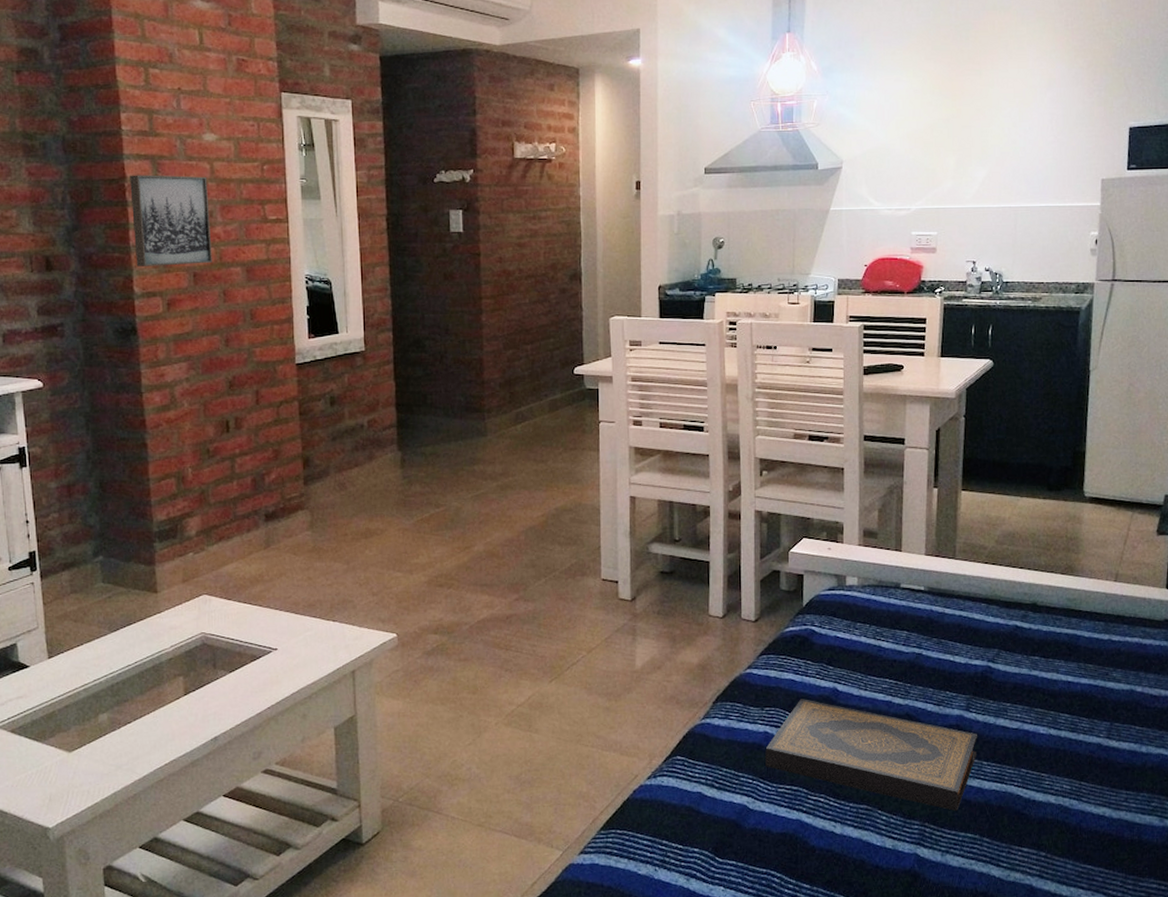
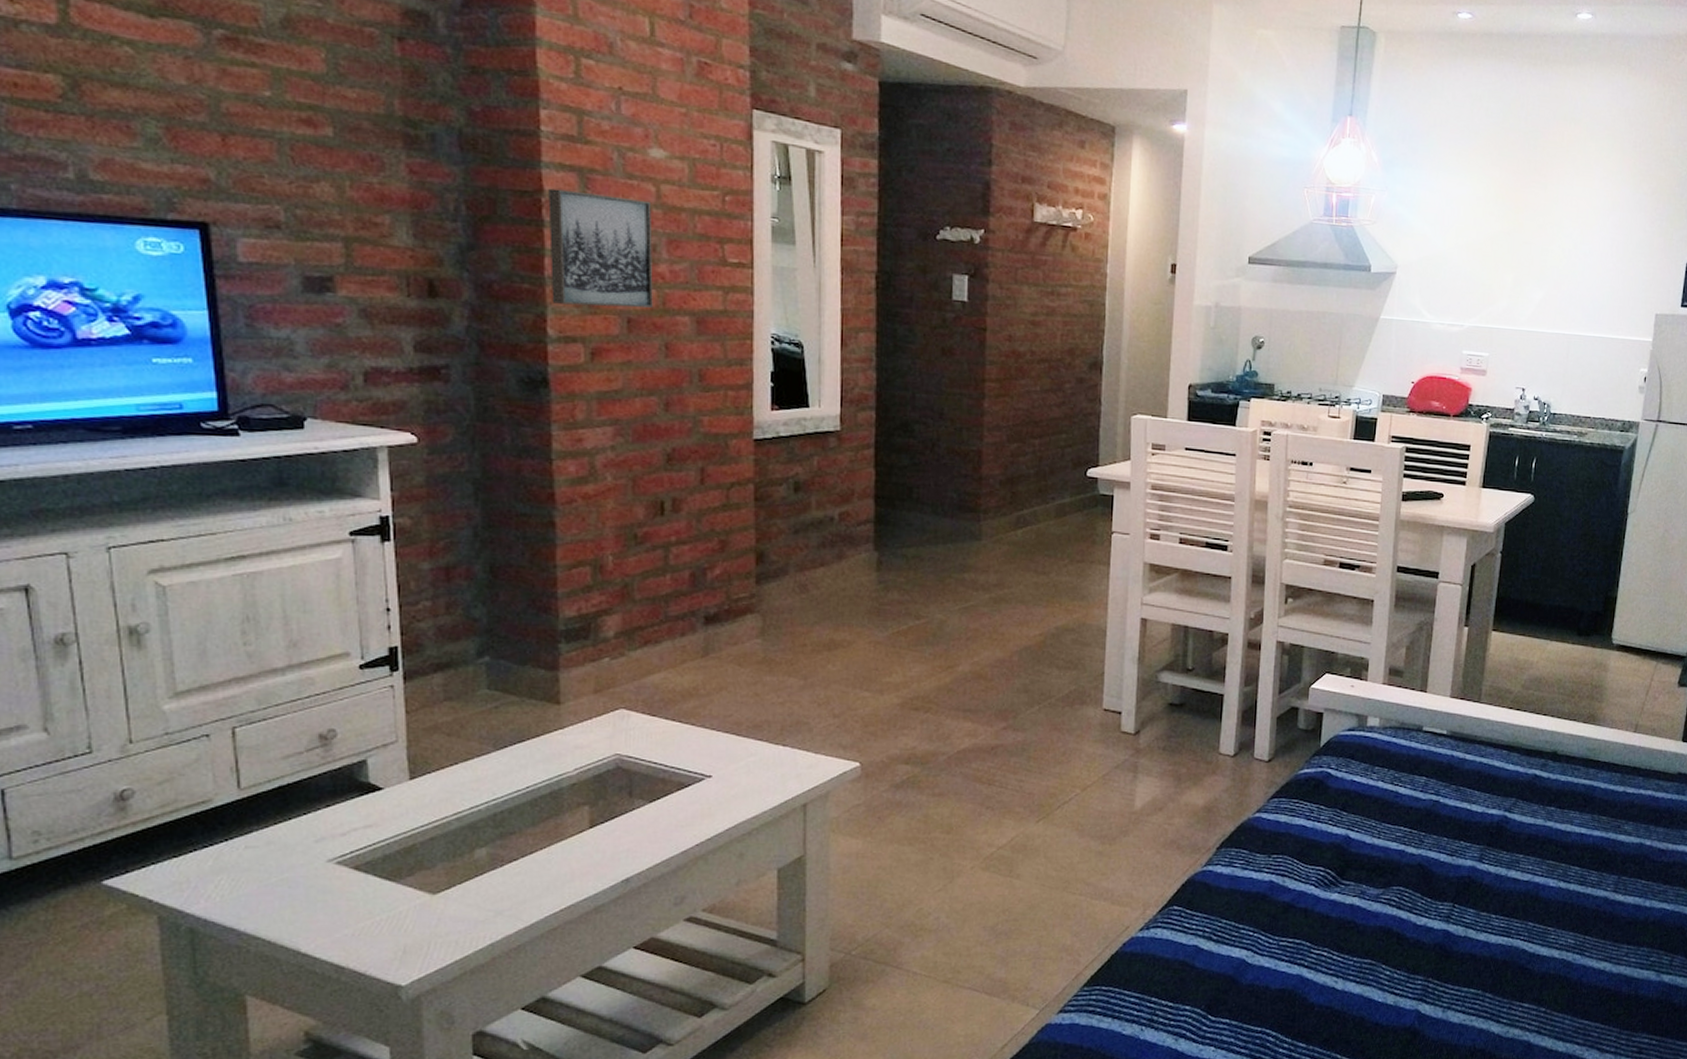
hardback book: present [765,699,978,812] -> none [1268,846,1489,967]

